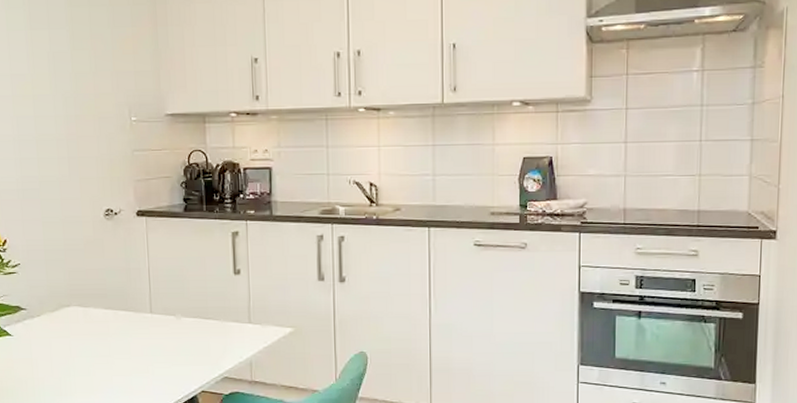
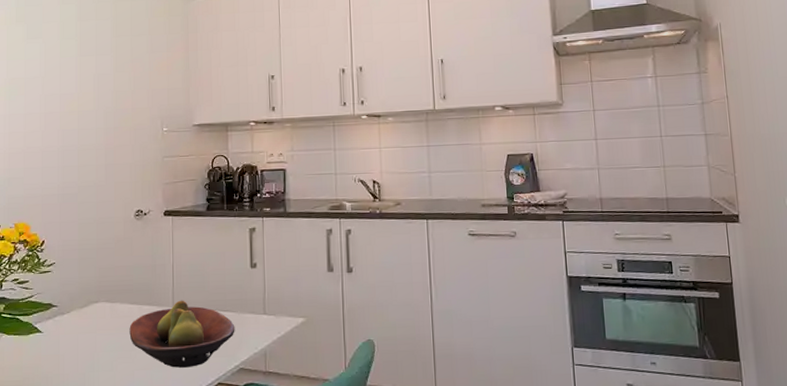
fruit bowl: none [105,306,218,375] -> present [129,300,235,368]

